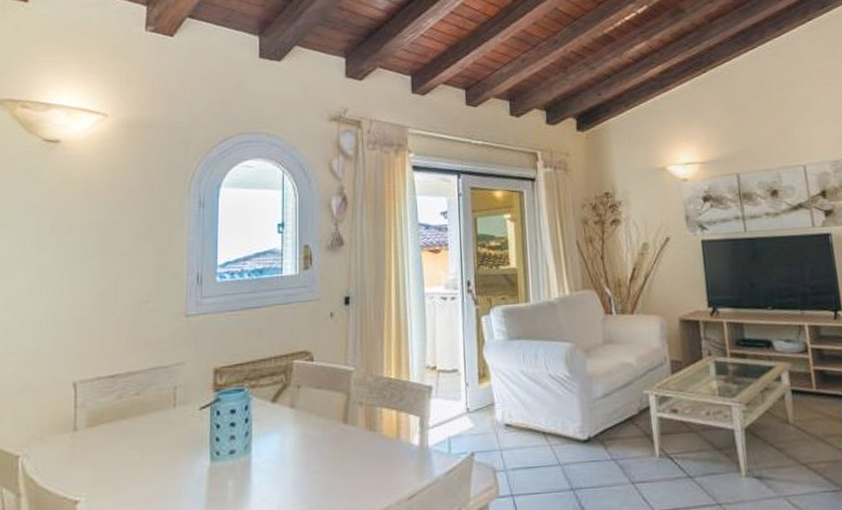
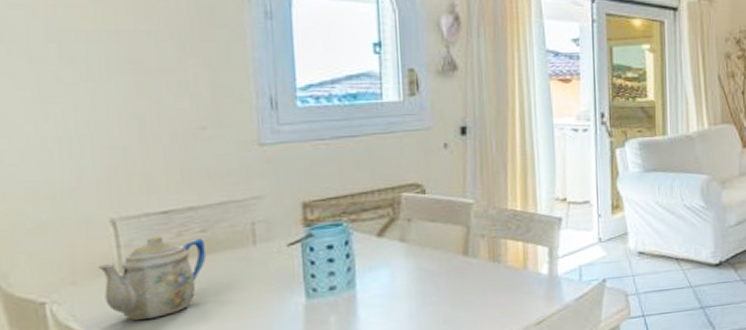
teapot: none [60,397,137,476] -> present [98,235,206,320]

